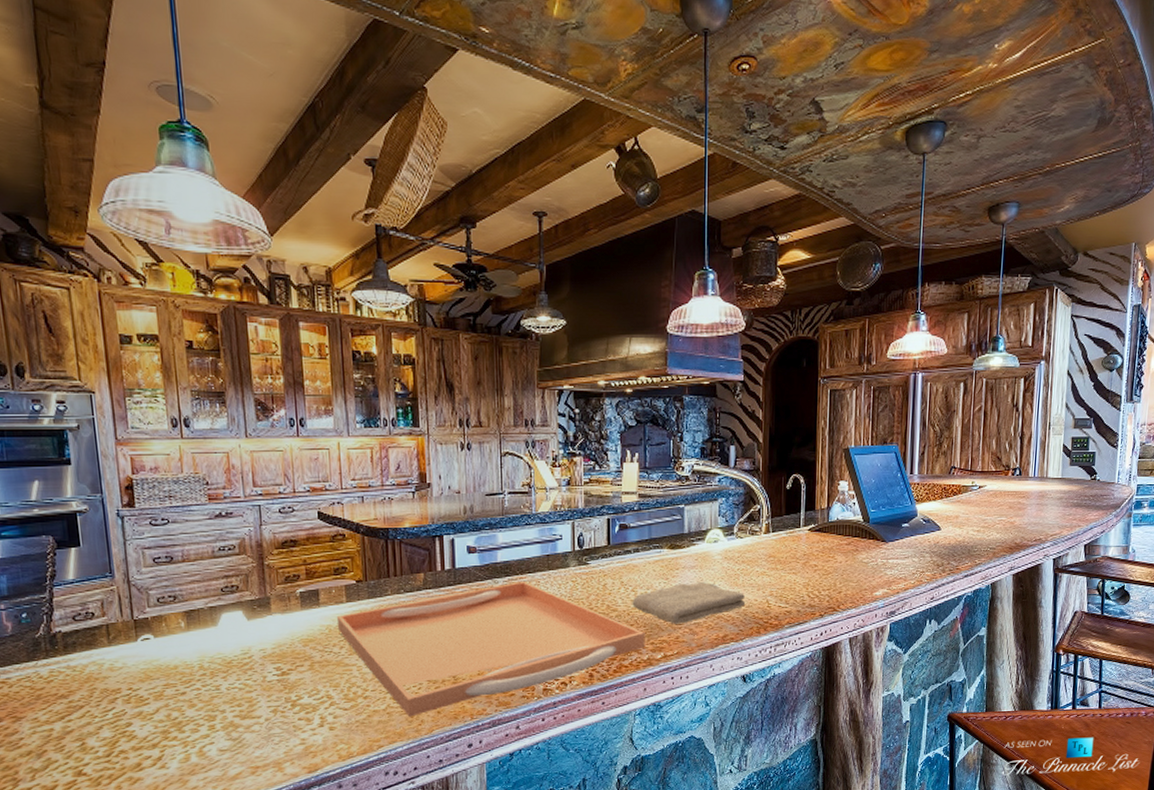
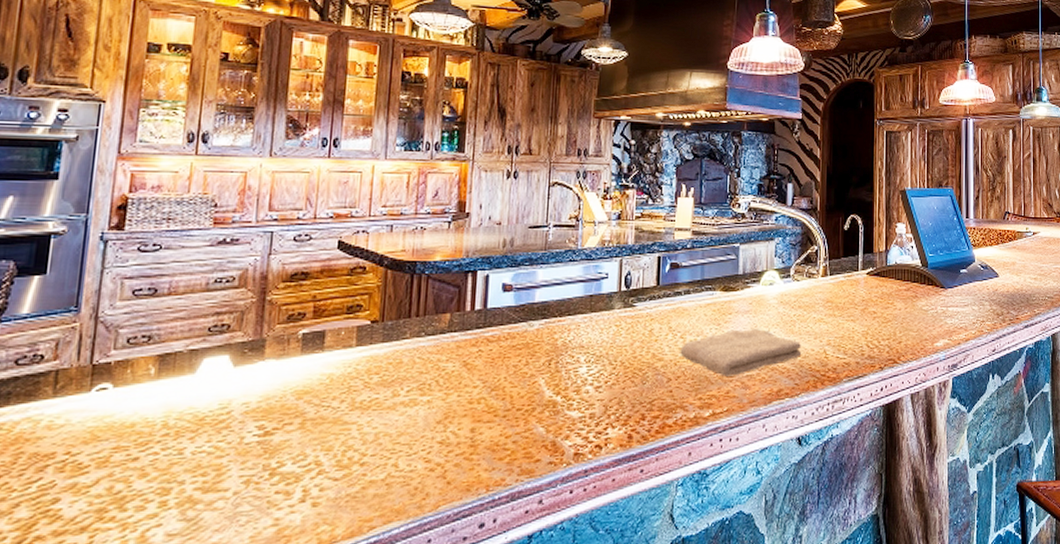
serving tray: present [336,582,645,717] -> none [340,325,693,489]

